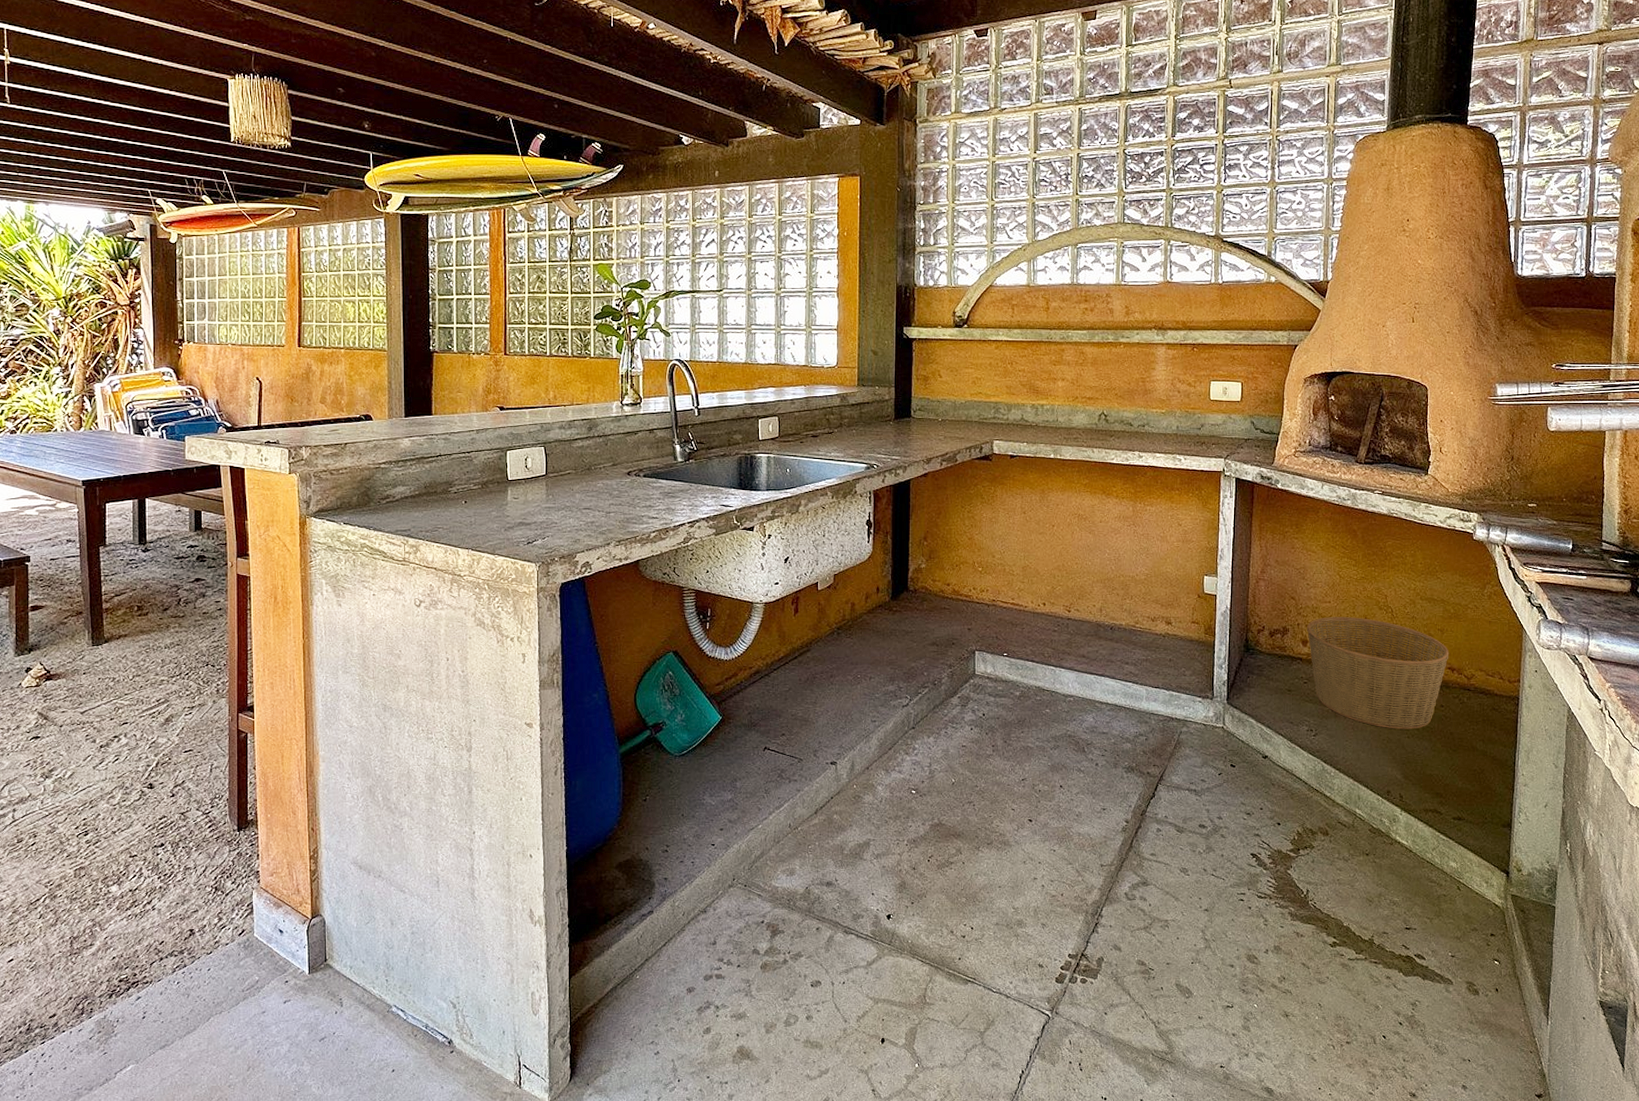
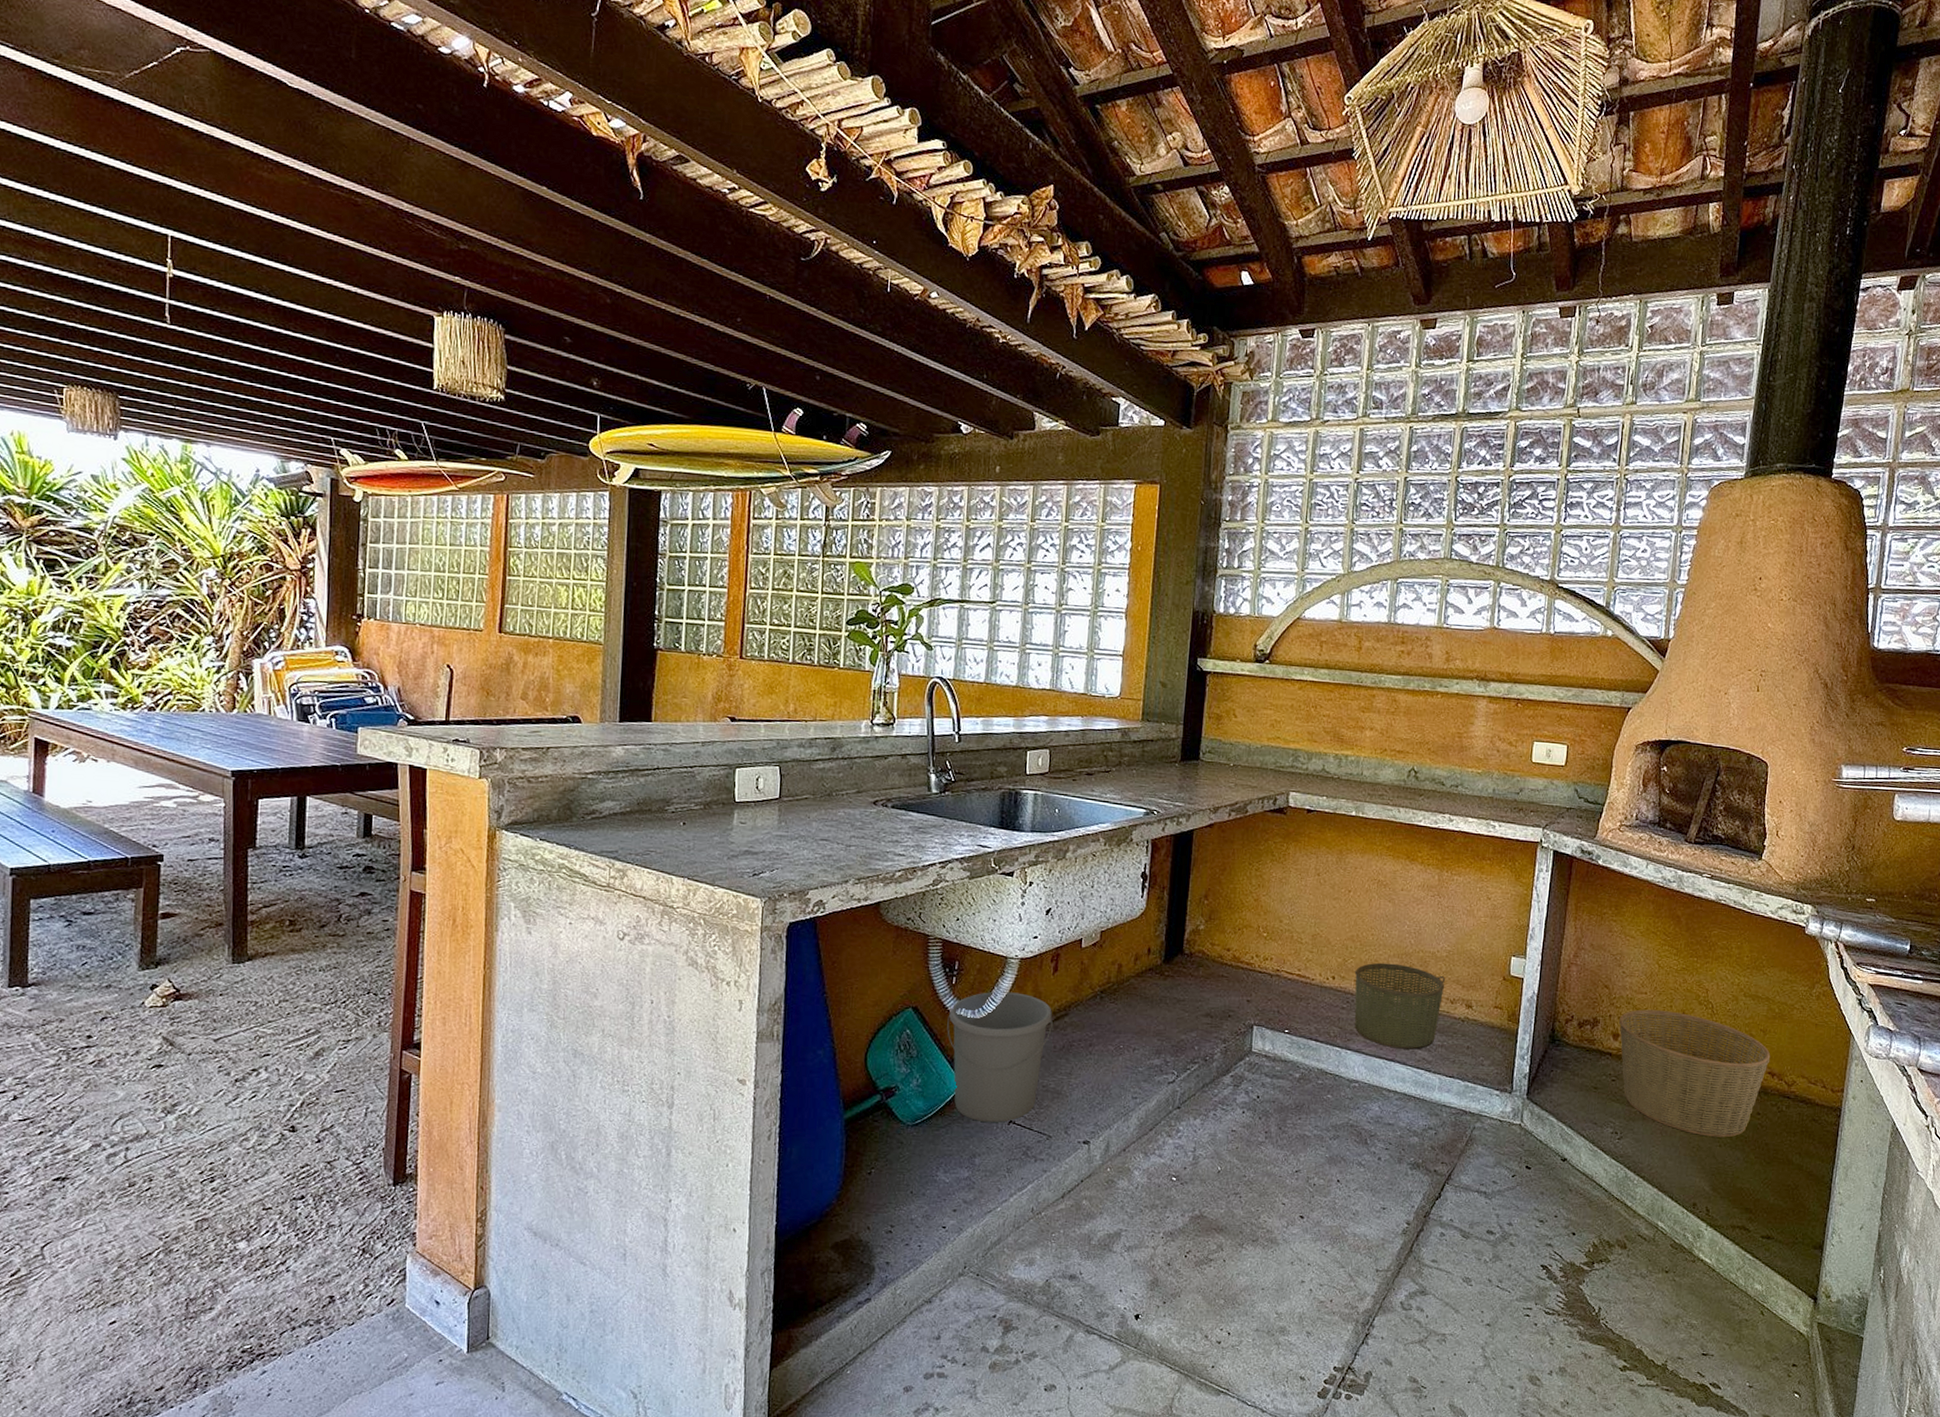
bucket: none [704,633,797,750] -> present [947,992,1053,1123]
basket: none [1063,588,1146,665] -> present [1354,962,1446,1050]

